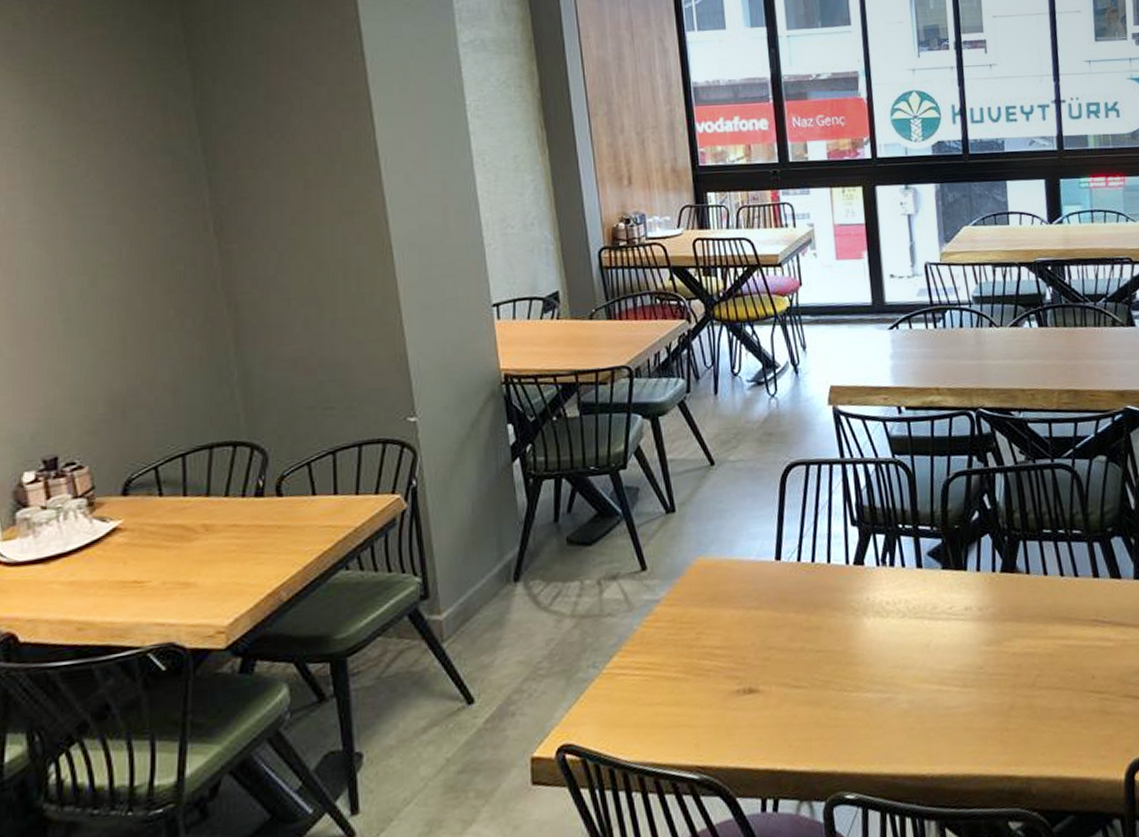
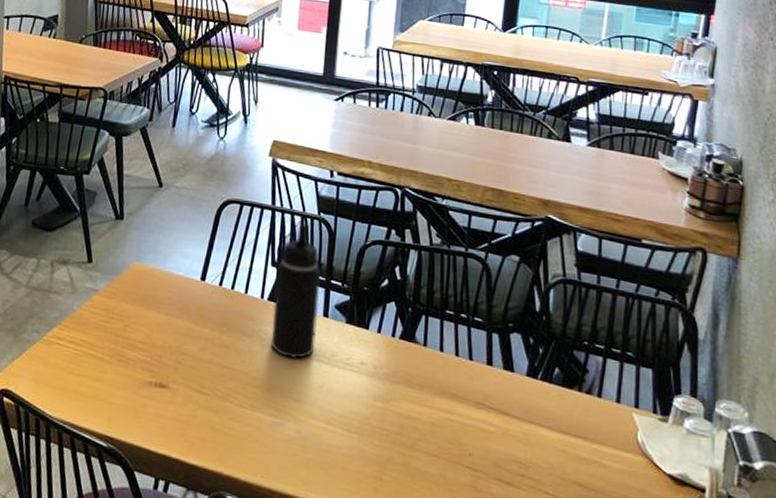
water bottle: none [858,470,913,624] -> present [270,222,321,359]

